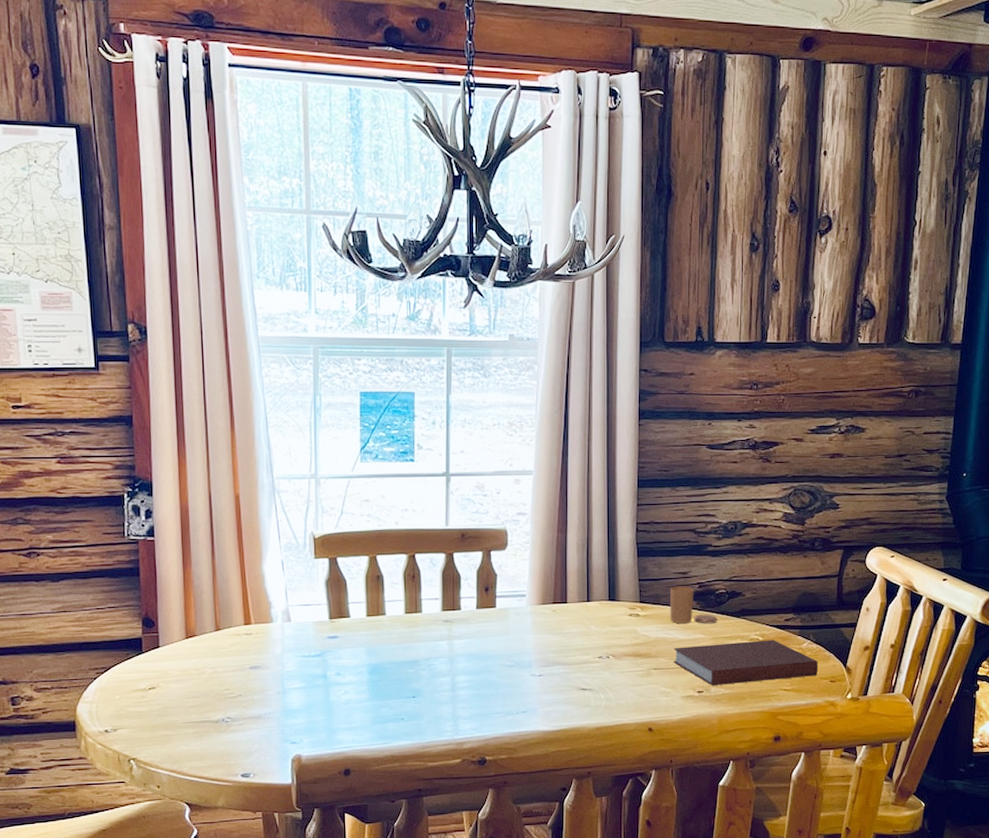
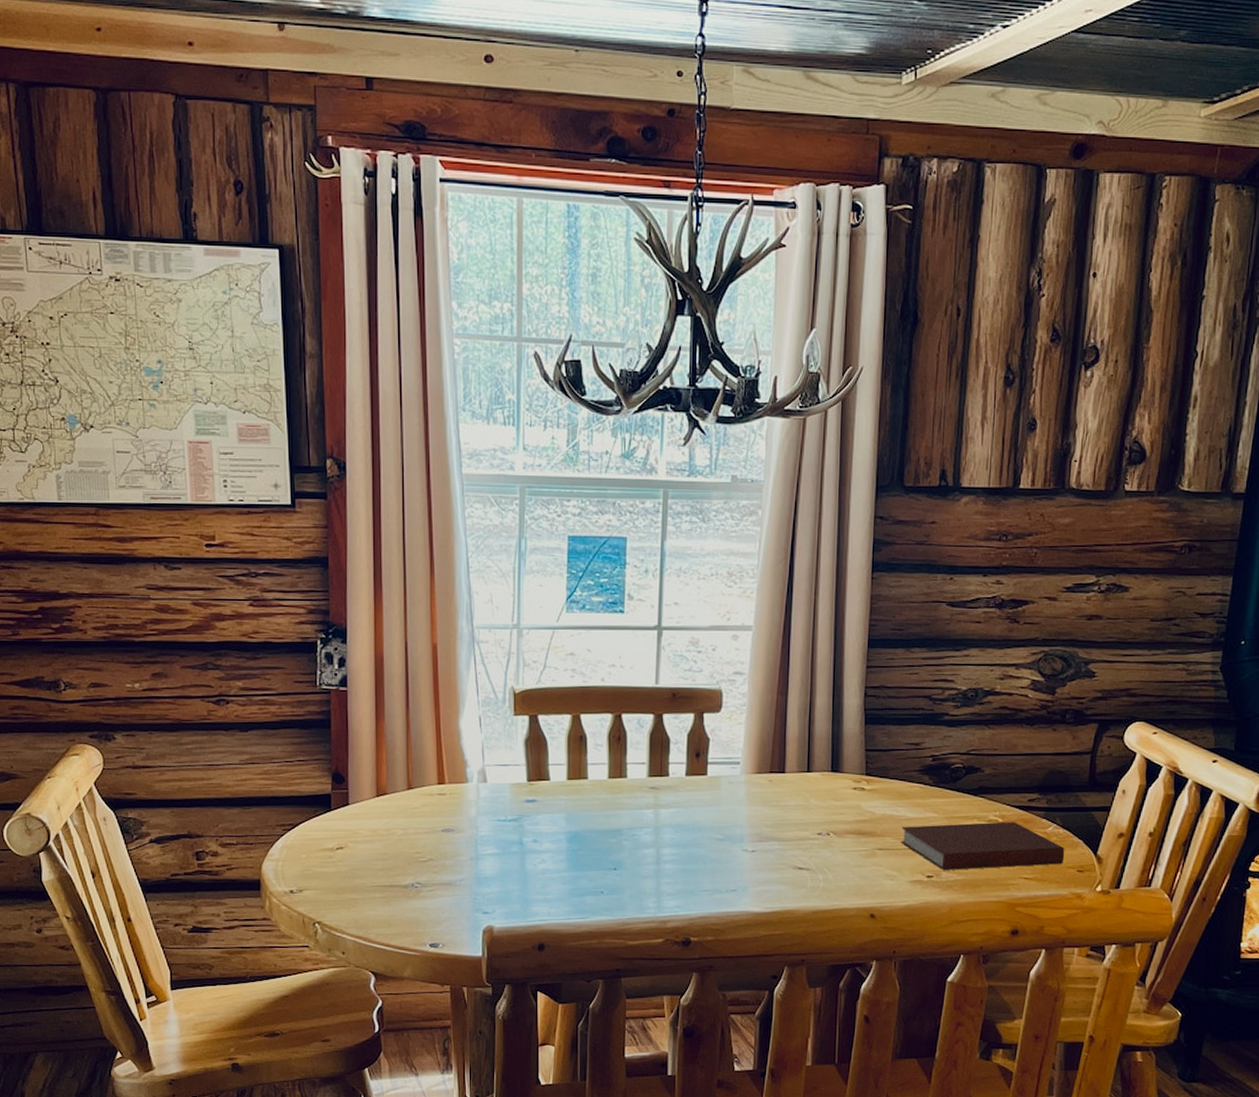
candle: present [670,586,717,624] -> none [899,758,952,802]

